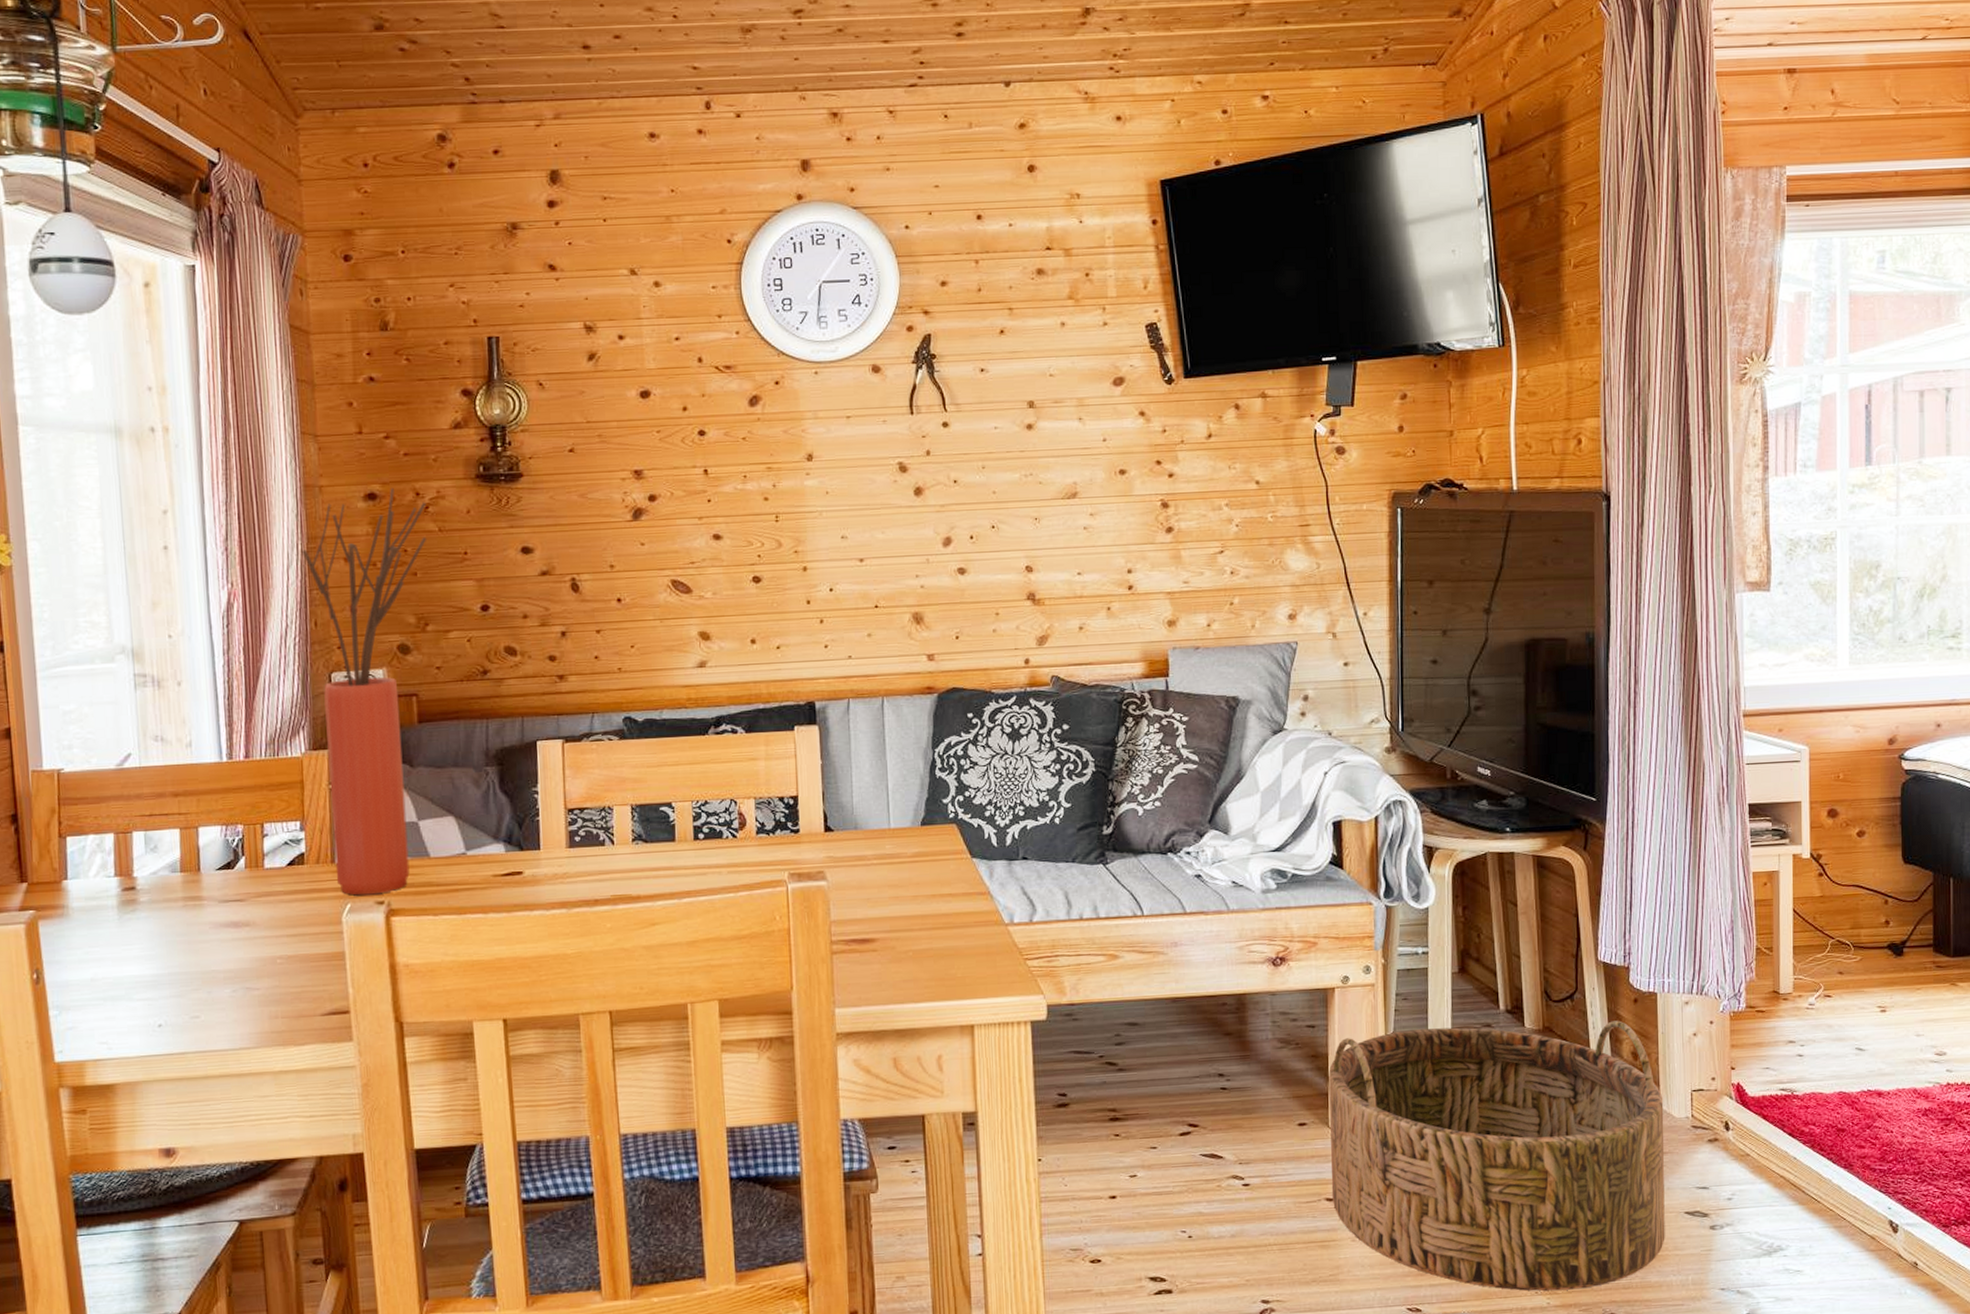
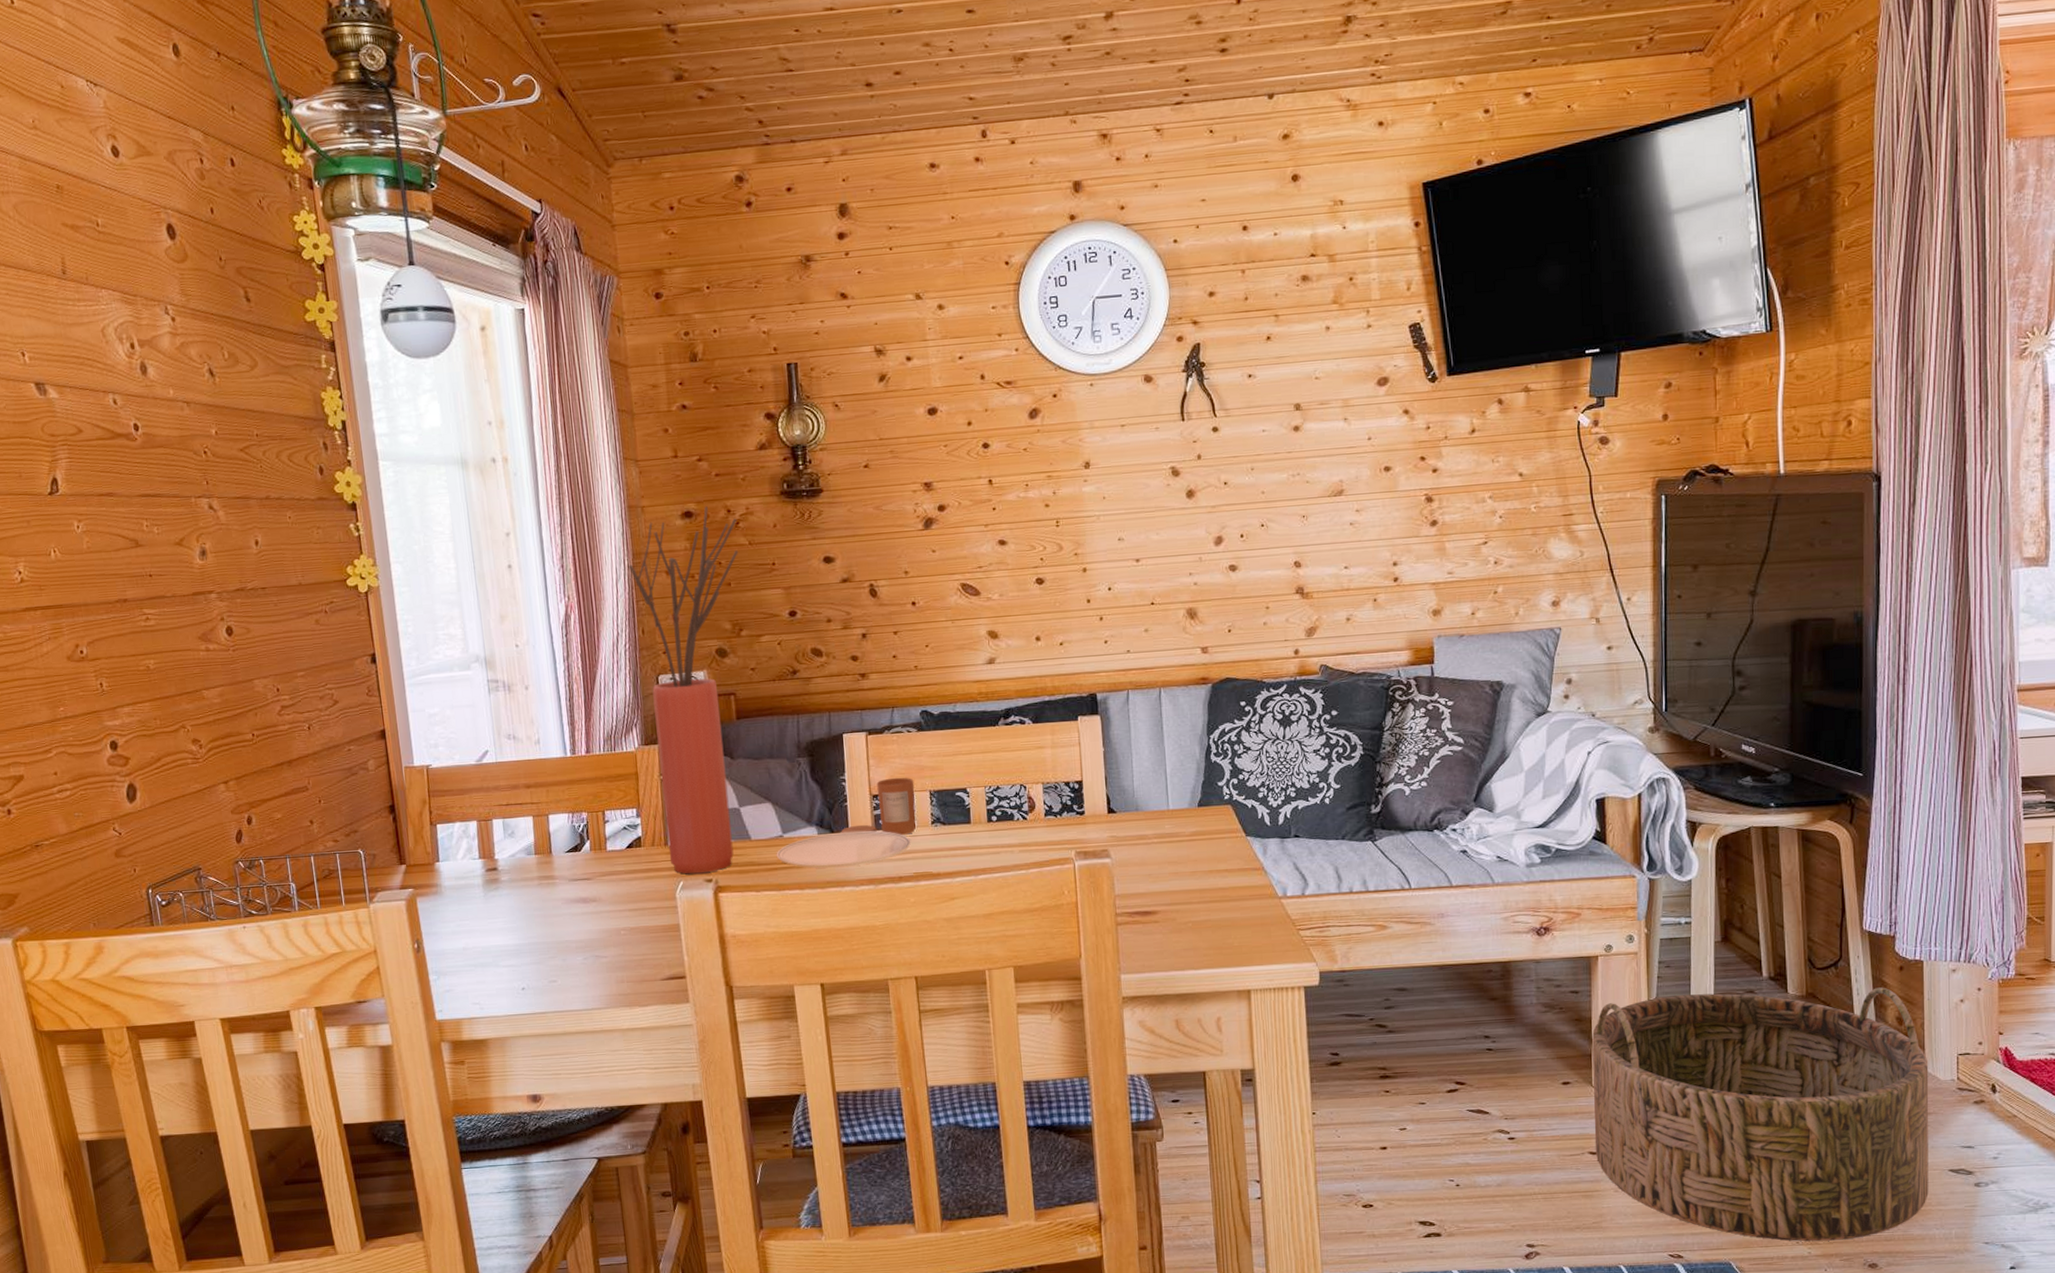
plate: none [457,848,609,890] -> present [776,830,911,869]
candle: none [531,789,615,854] -> present [840,777,916,835]

